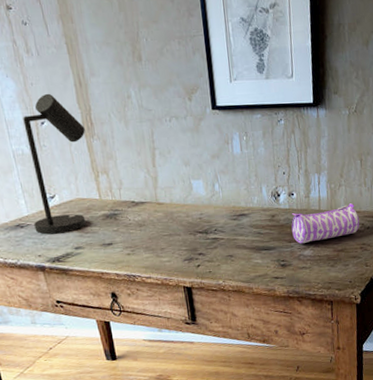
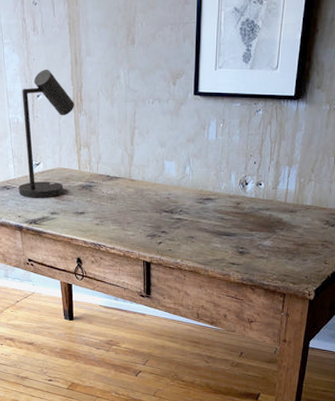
pencil case: present [291,203,360,244] -> none [255,199,325,234]

